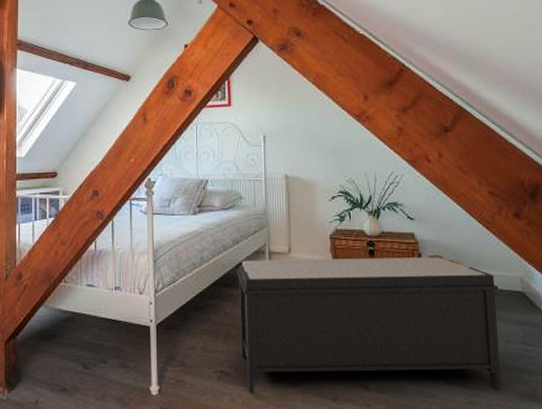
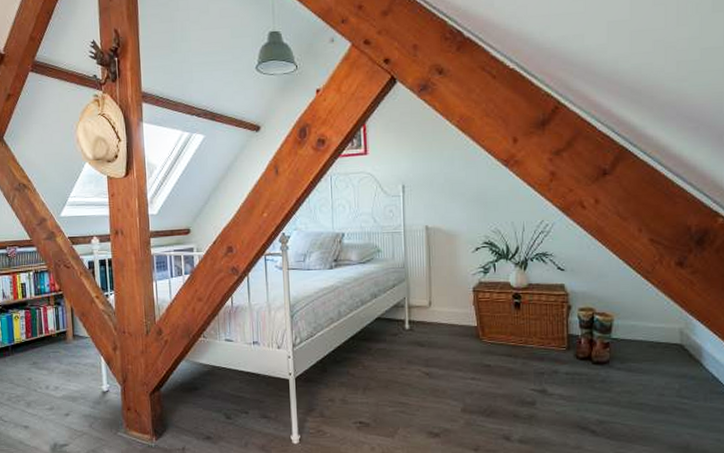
bench: present [237,257,502,393] -> none [376,309,655,443]

